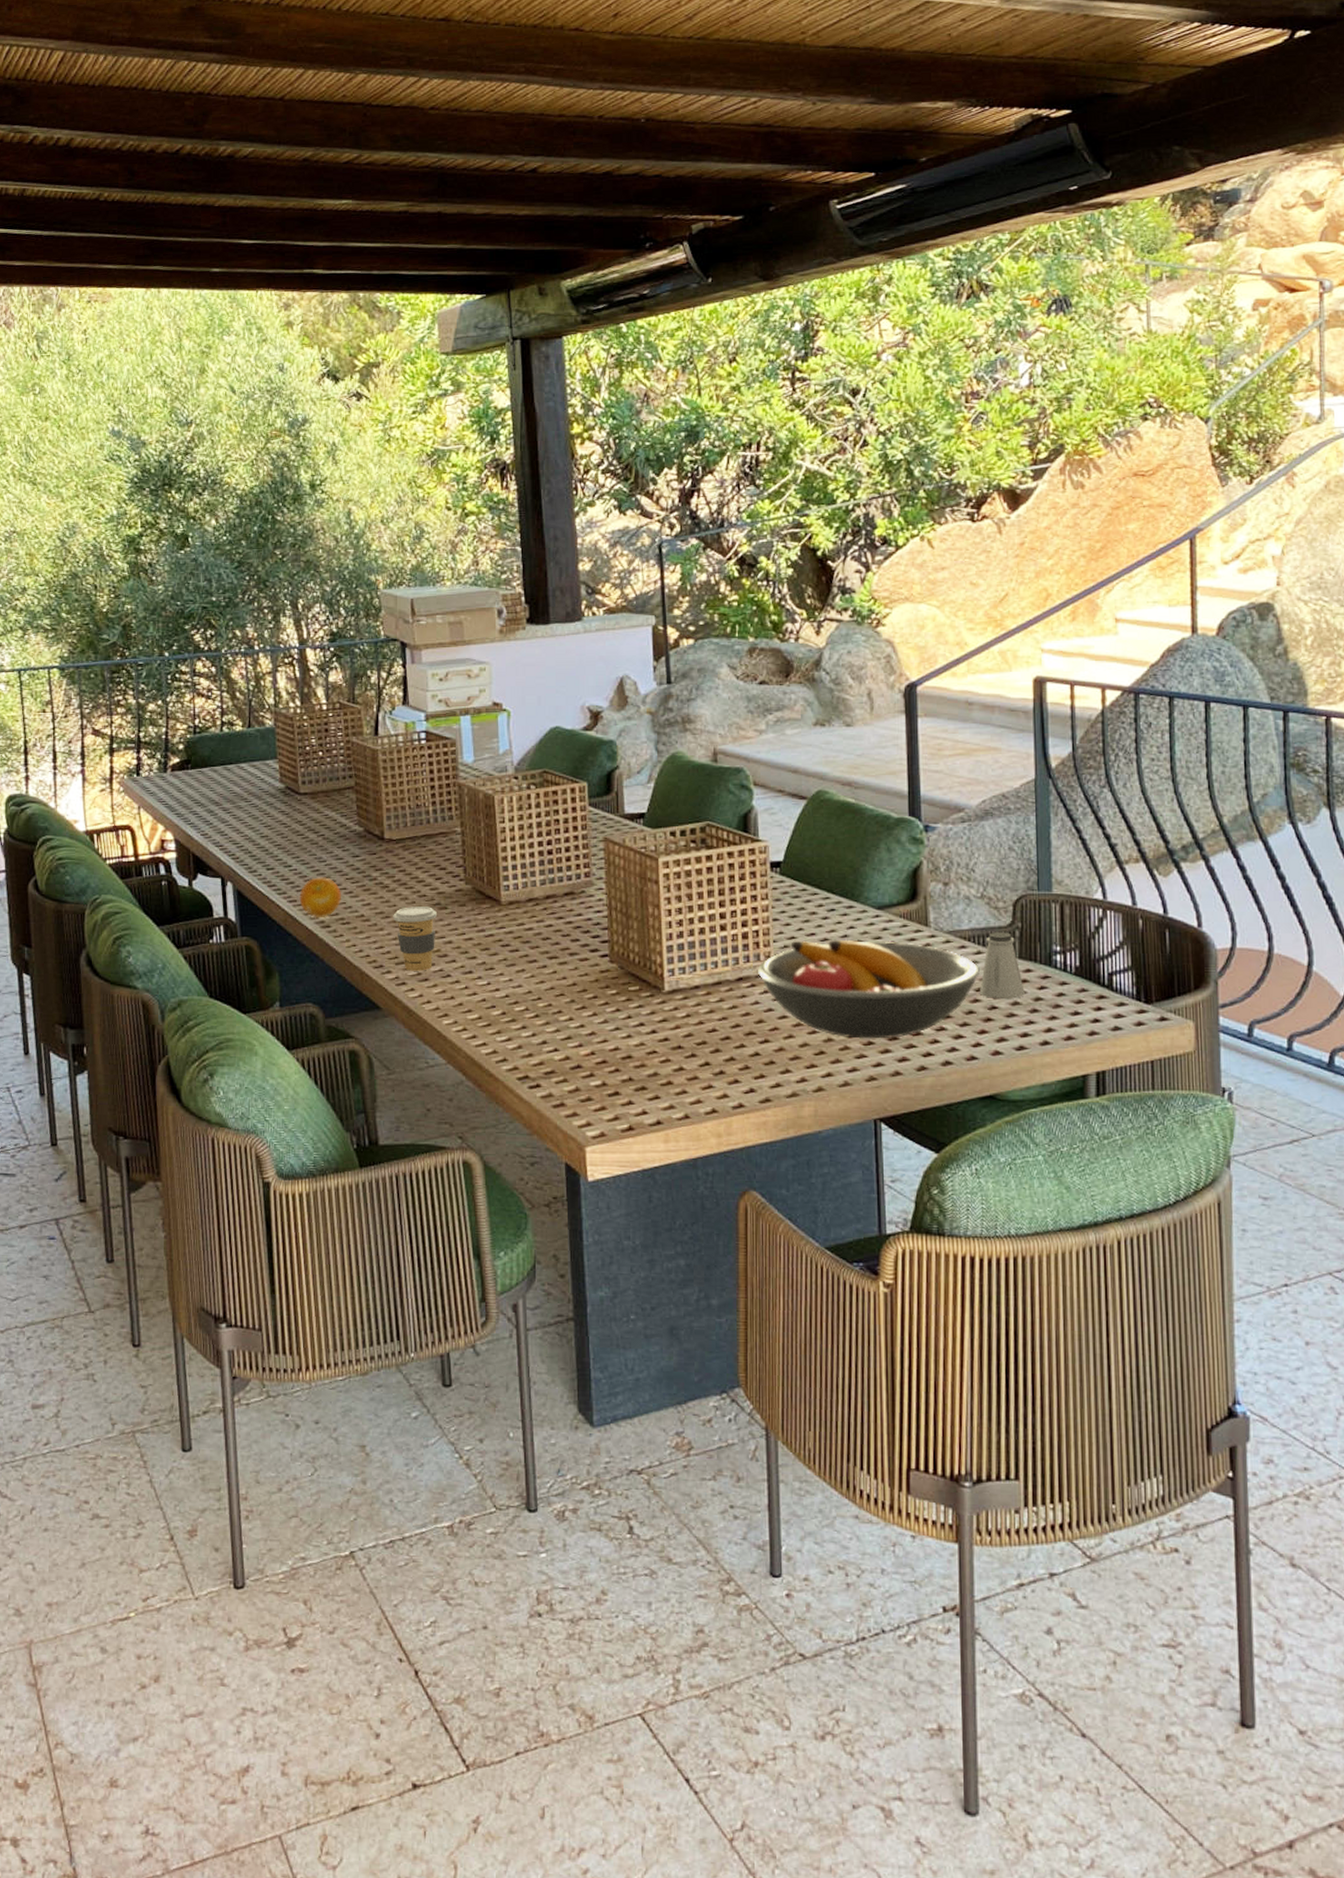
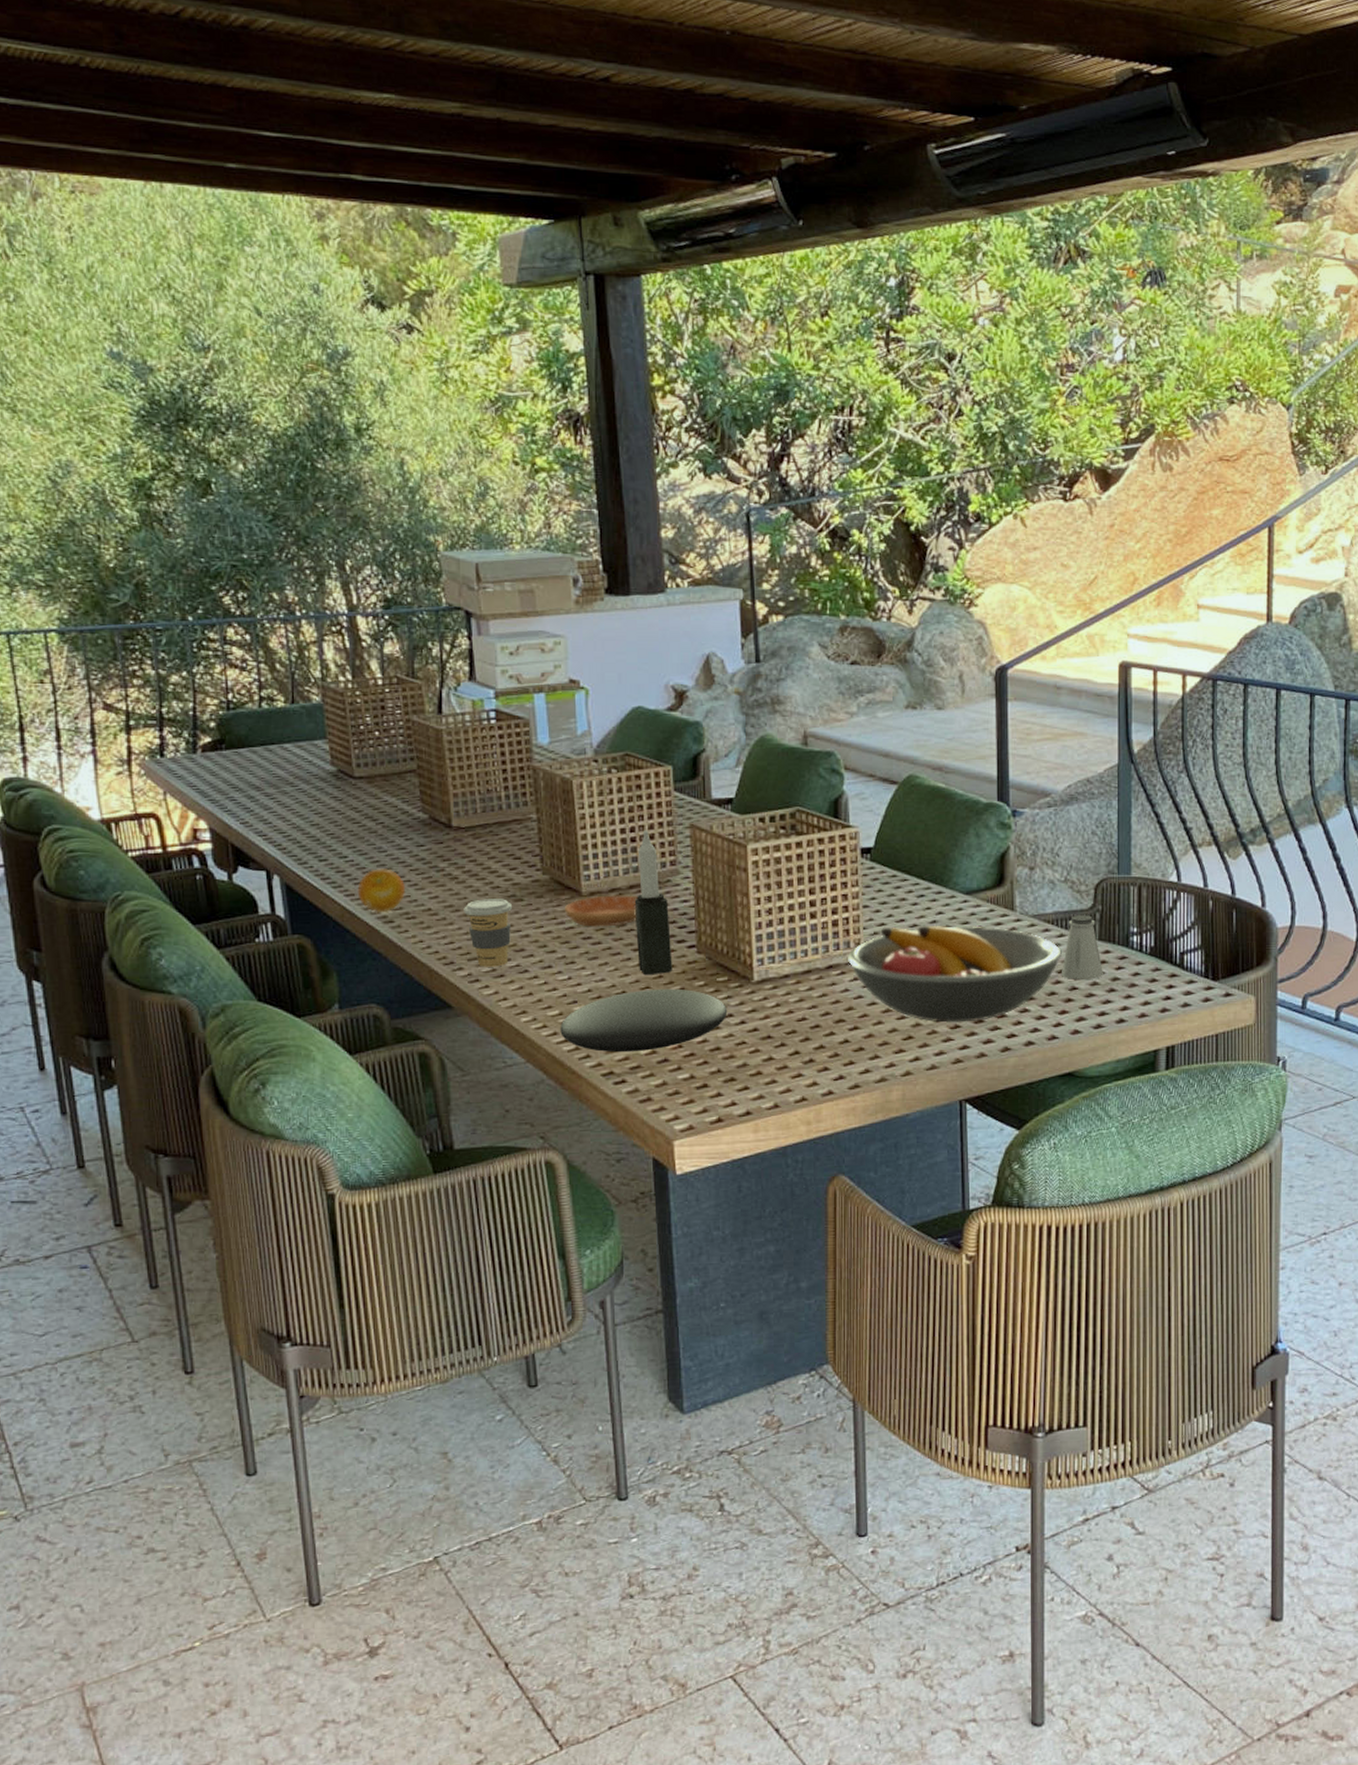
plate: none [479,996,639,1058] -> present [560,988,728,1053]
saucer: none [486,905,554,935] -> present [565,895,638,927]
candle: none [550,843,586,983] -> present [634,830,673,976]

